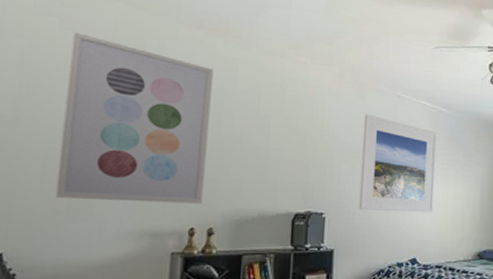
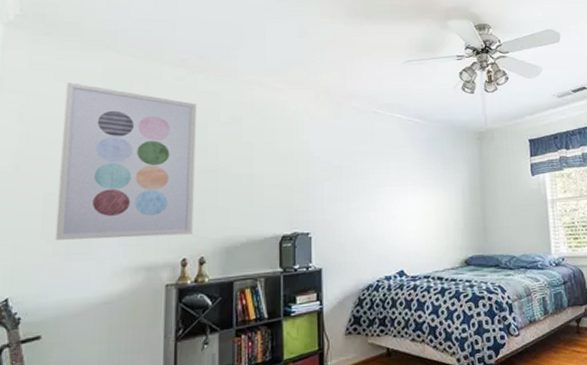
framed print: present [359,114,437,213] -> none [342,132,416,226]

